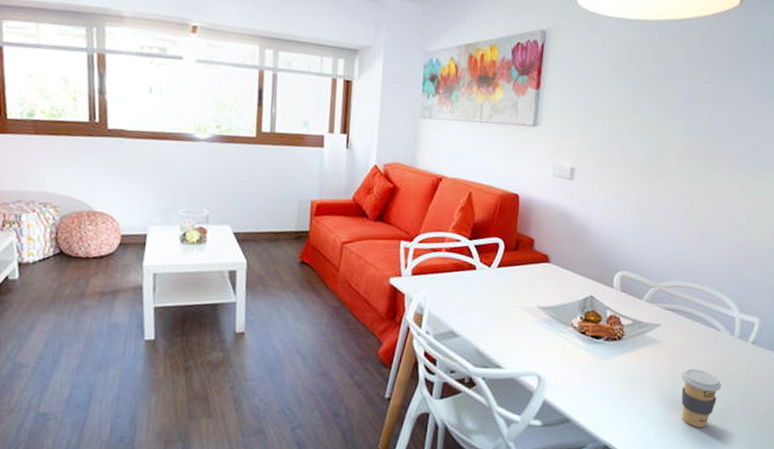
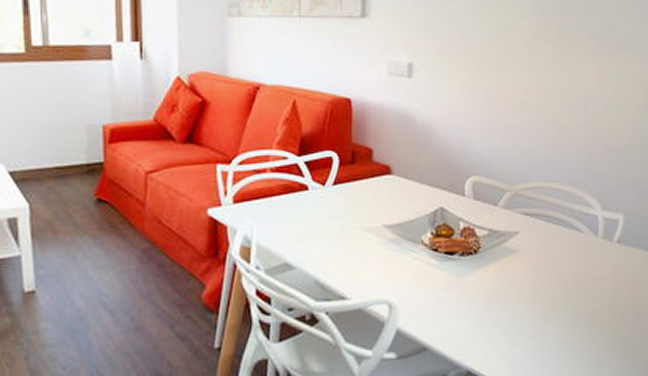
coffee cup: present [681,368,722,428] -> none [545,276,588,340]

